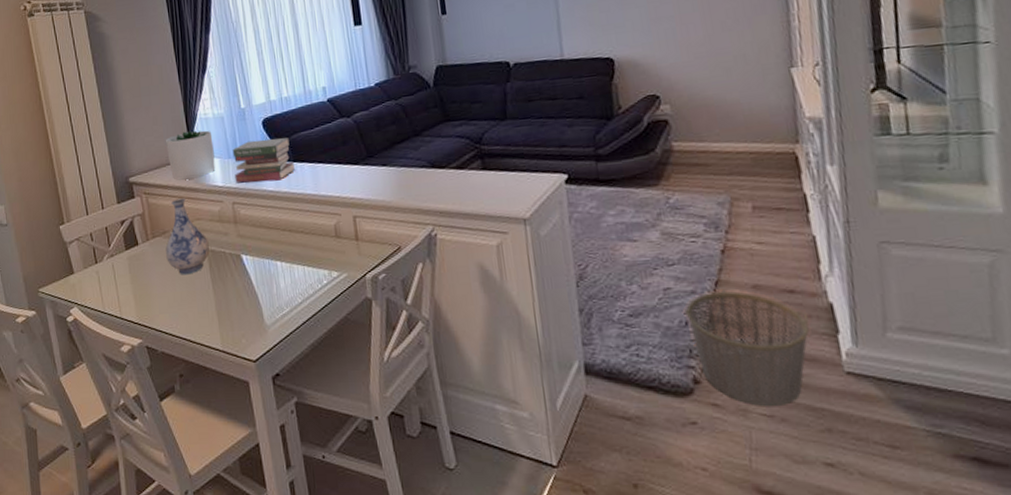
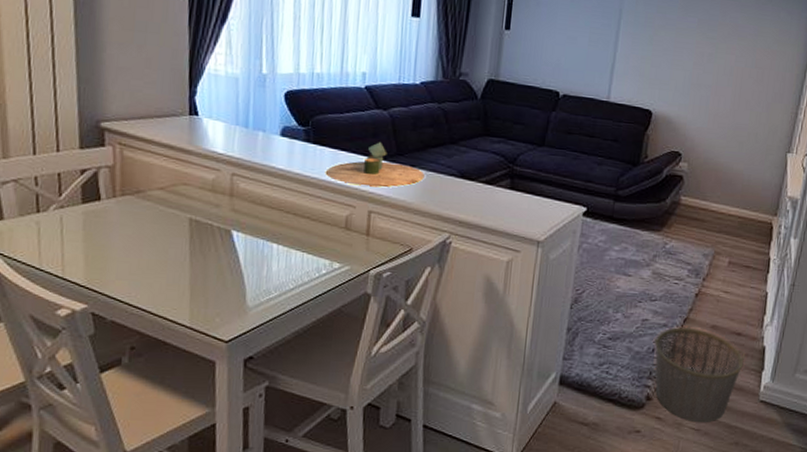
planter: present [165,130,216,180] -> none [157,84,221,140]
vase: present [165,198,210,275] -> none [136,157,194,242]
books: present [232,138,296,183] -> none [239,111,315,160]
decorative tray: none [308,148,397,194] -> present [325,142,425,187]

